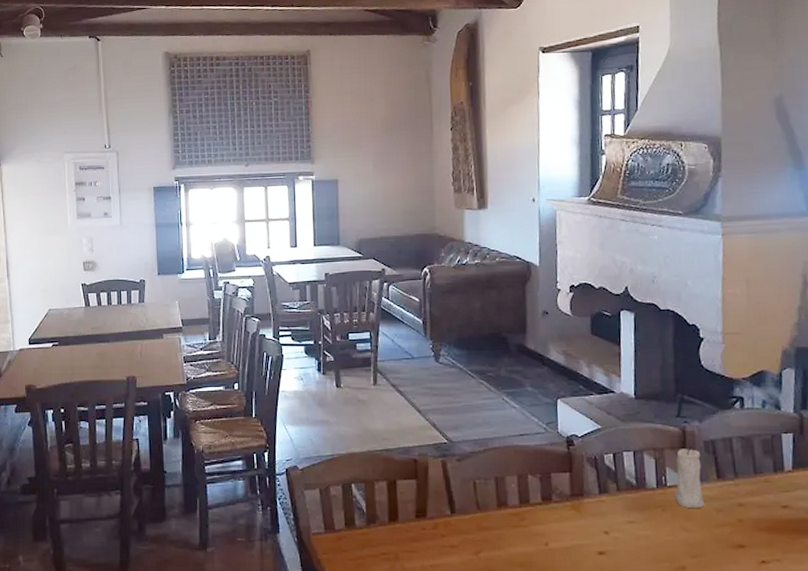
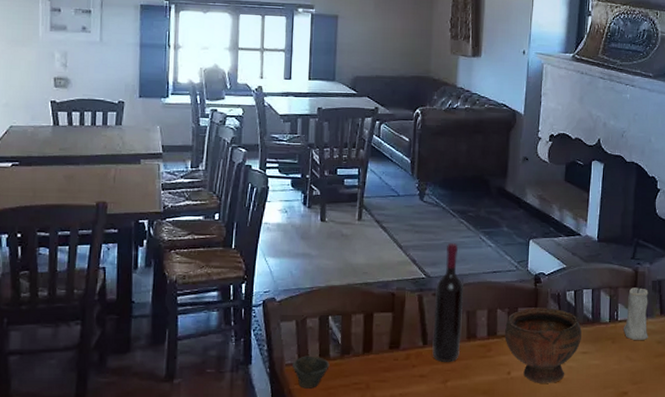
cup: none [319,524,356,558] -> present [293,355,330,389]
wine bottle: none [459,404,492,532] -> present [432,242,464,362]
bowl: none [538,473,626,556] -> present [505,307,582,383]

